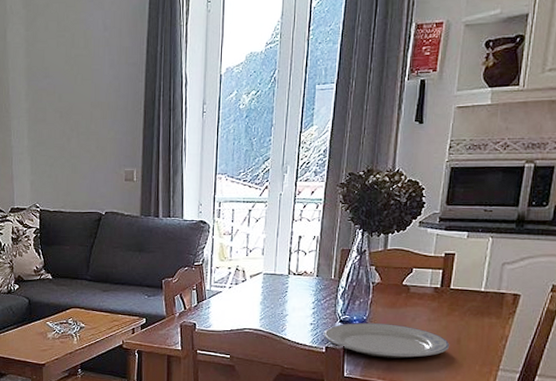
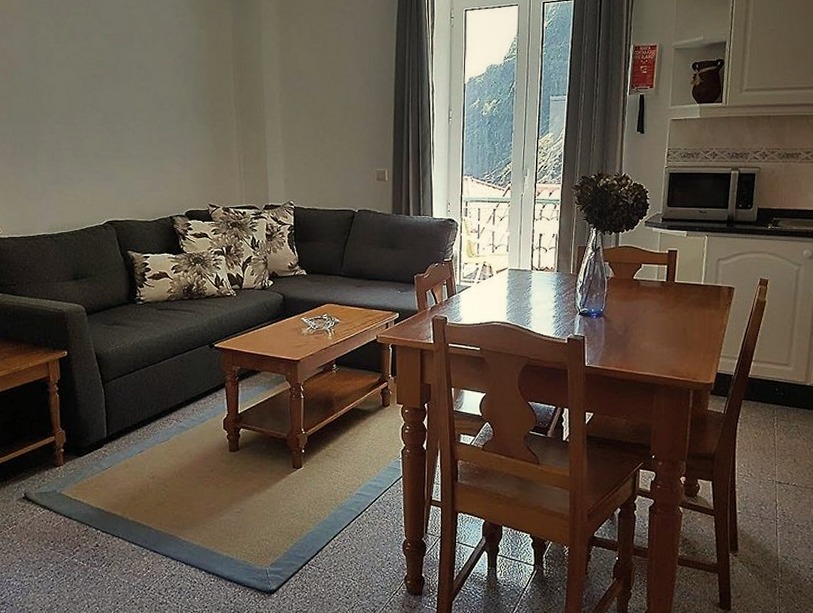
plate: present [324,322,450,359] -> none [566,314,677,348]

